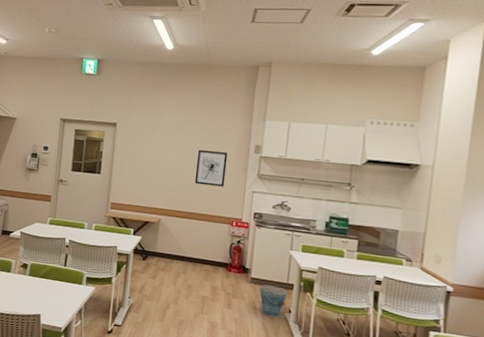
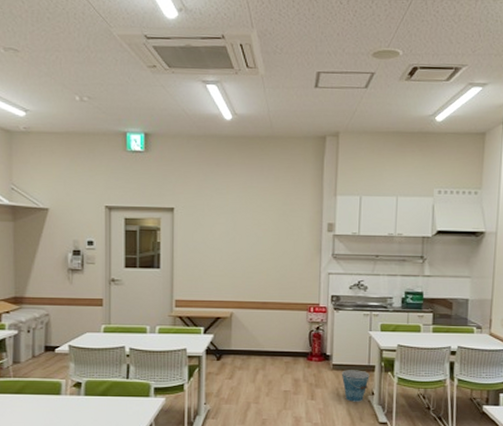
wall art: present [194,149,228,187] -> none [267,231,300,271]

